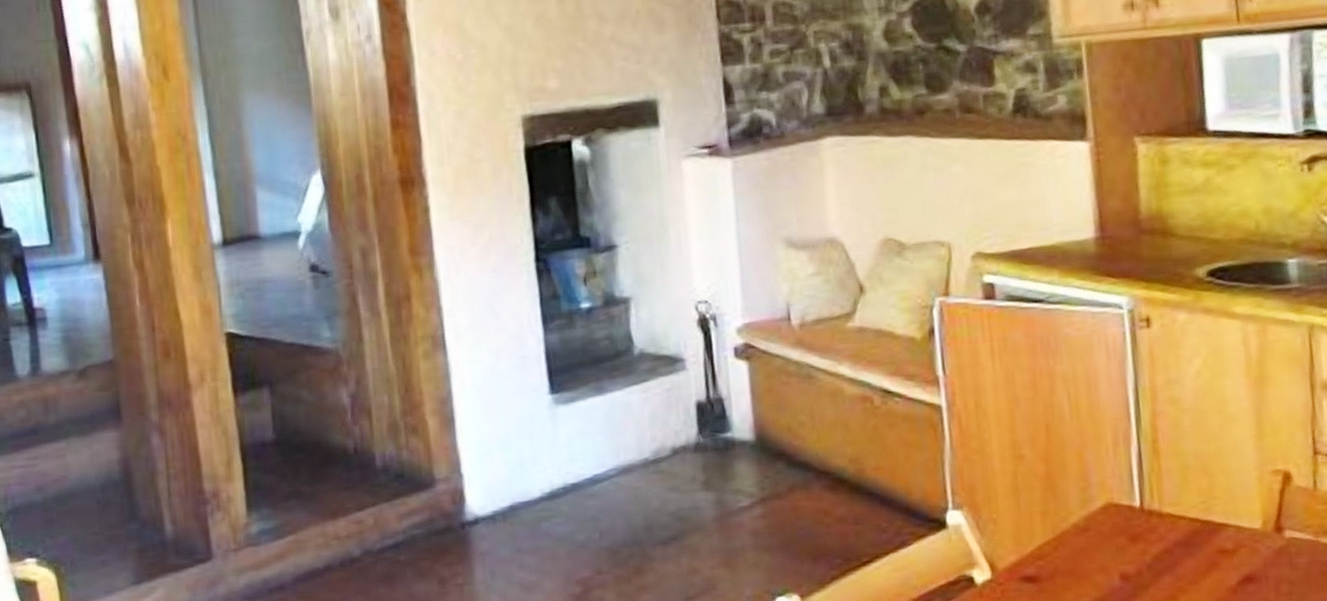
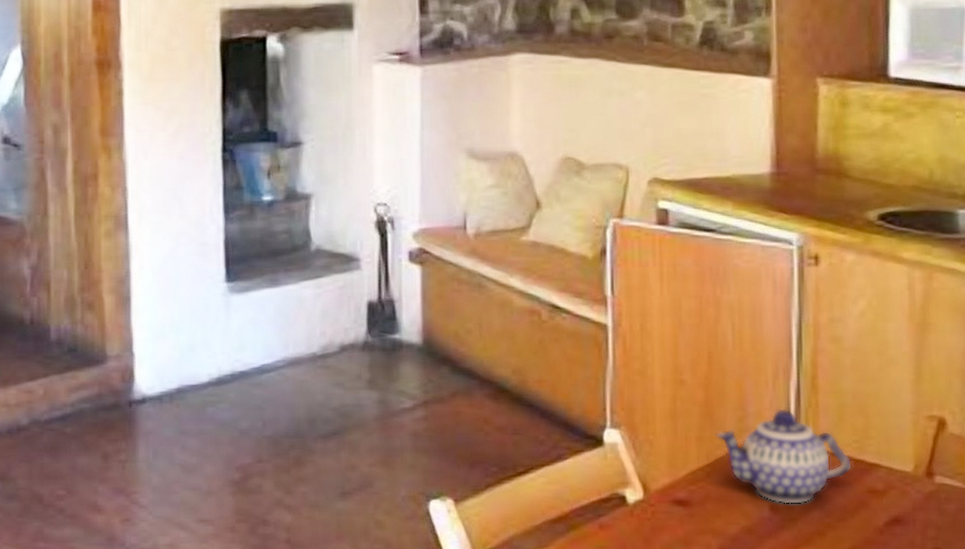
teapot: none [1059,475,1200,572] -> present [715,409,852,505]

